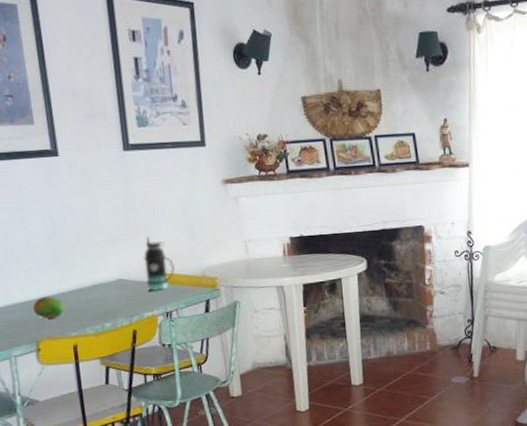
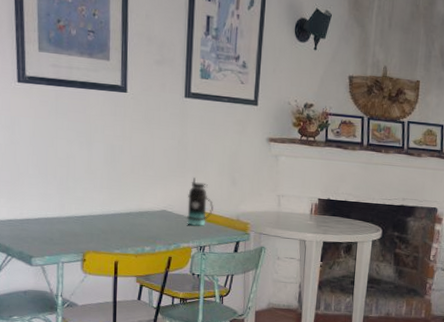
fruit: present [33,296,65,319] -> none [85,214,112,235]

